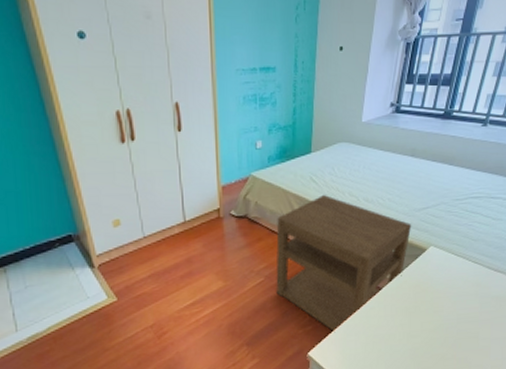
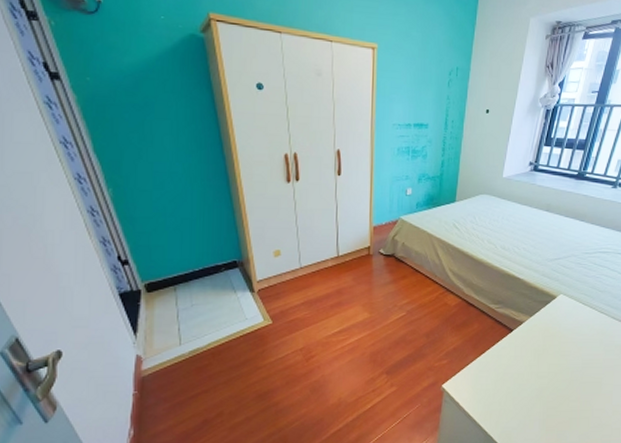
nightstand: present [276,194,412,333] -> none [416,240,544,368]

